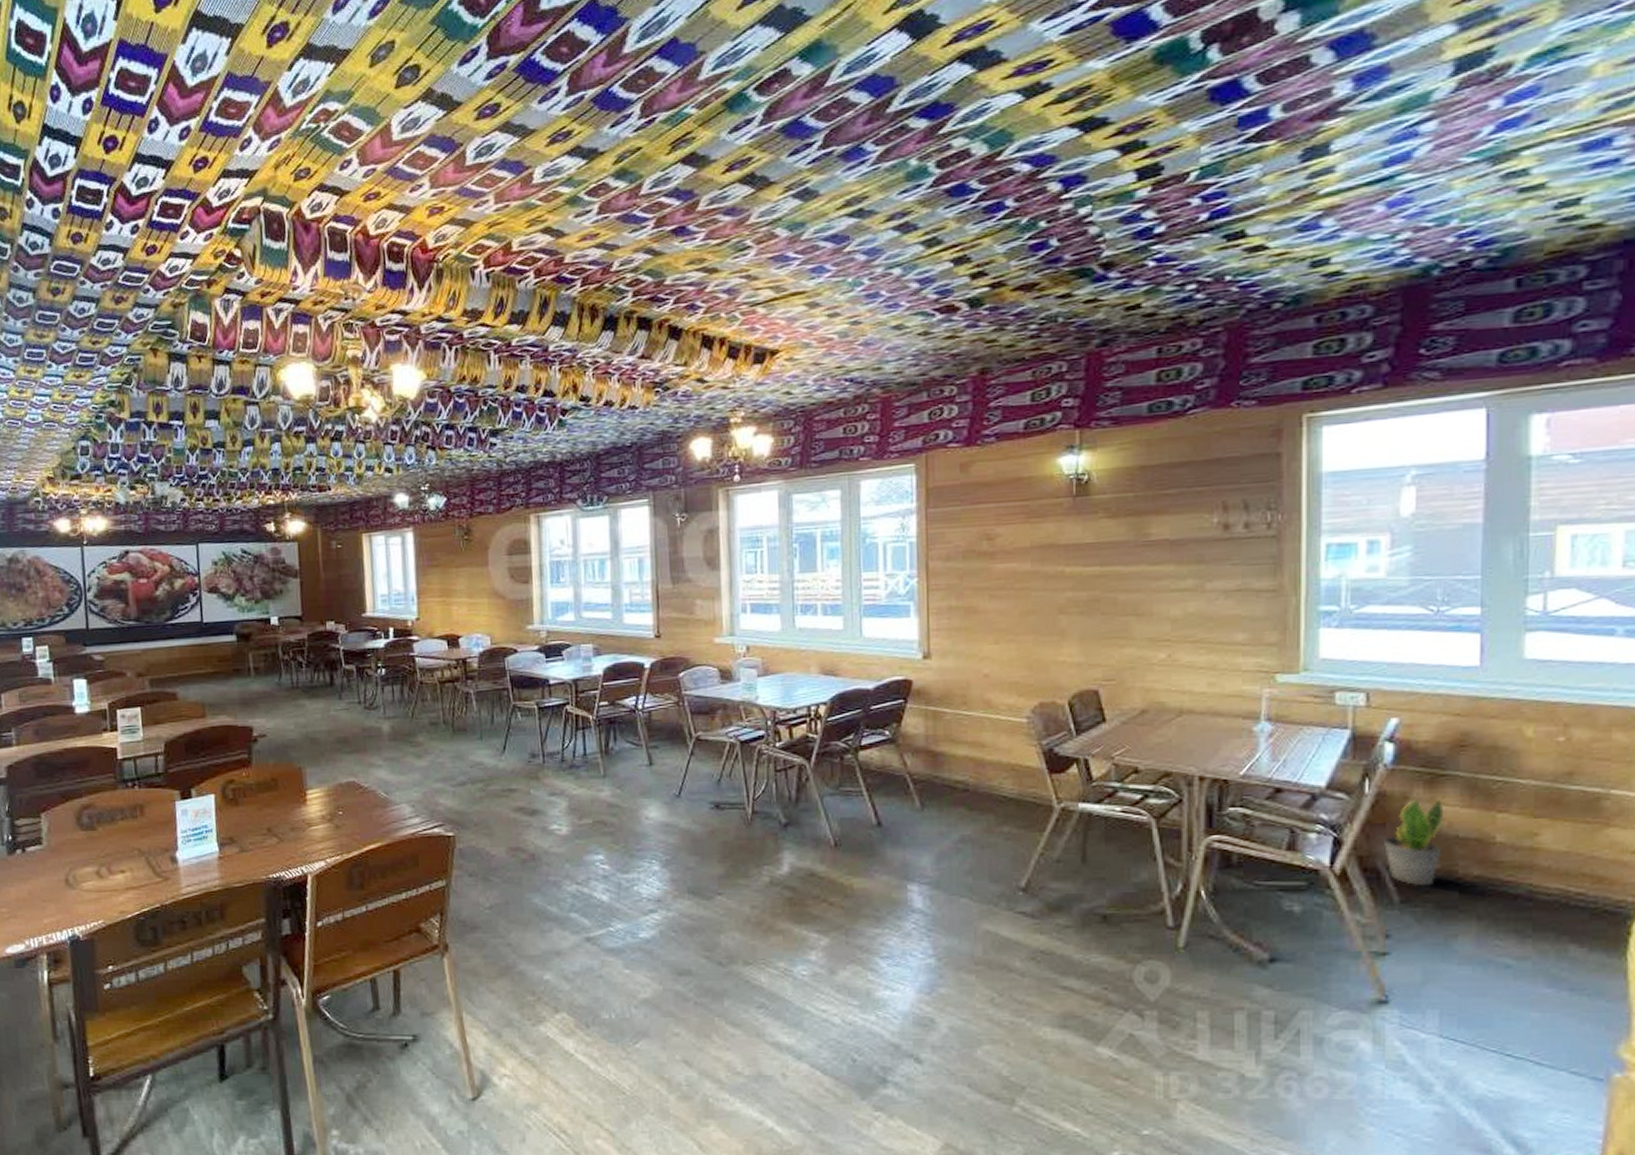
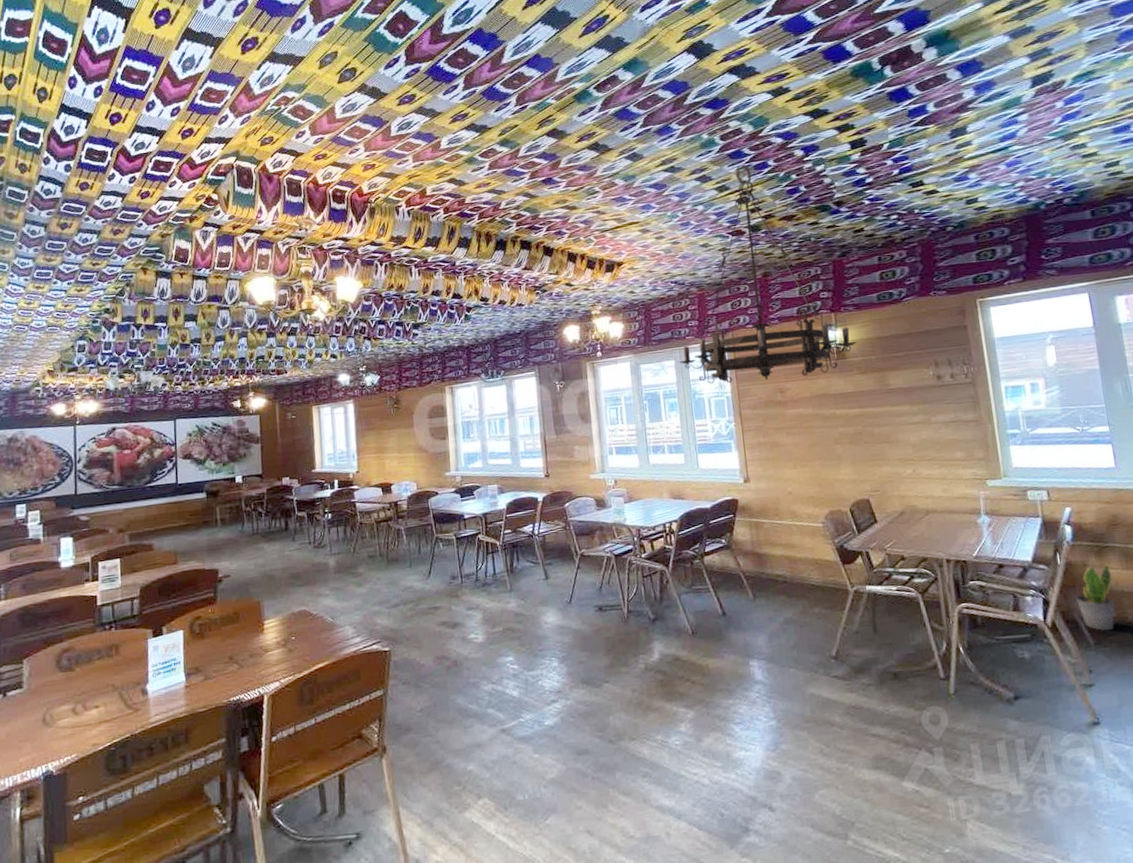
chandelier: none [846,205,1110,524] -> present [679,164,858,384]

